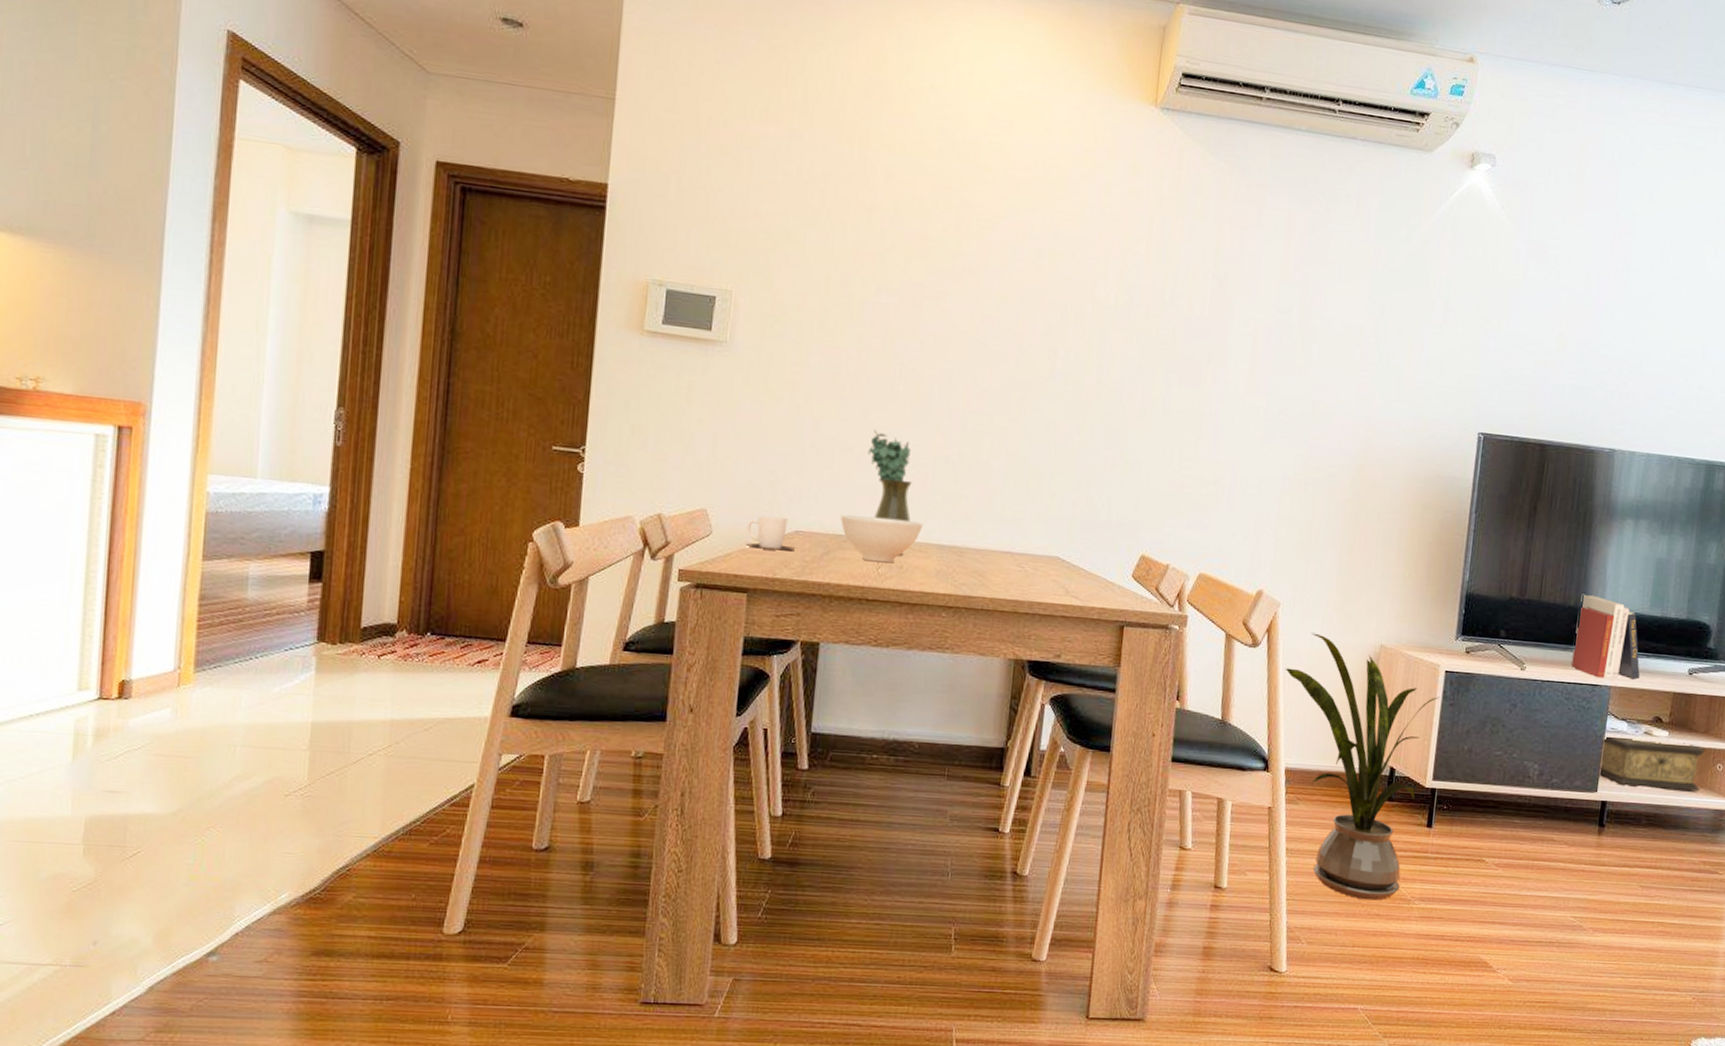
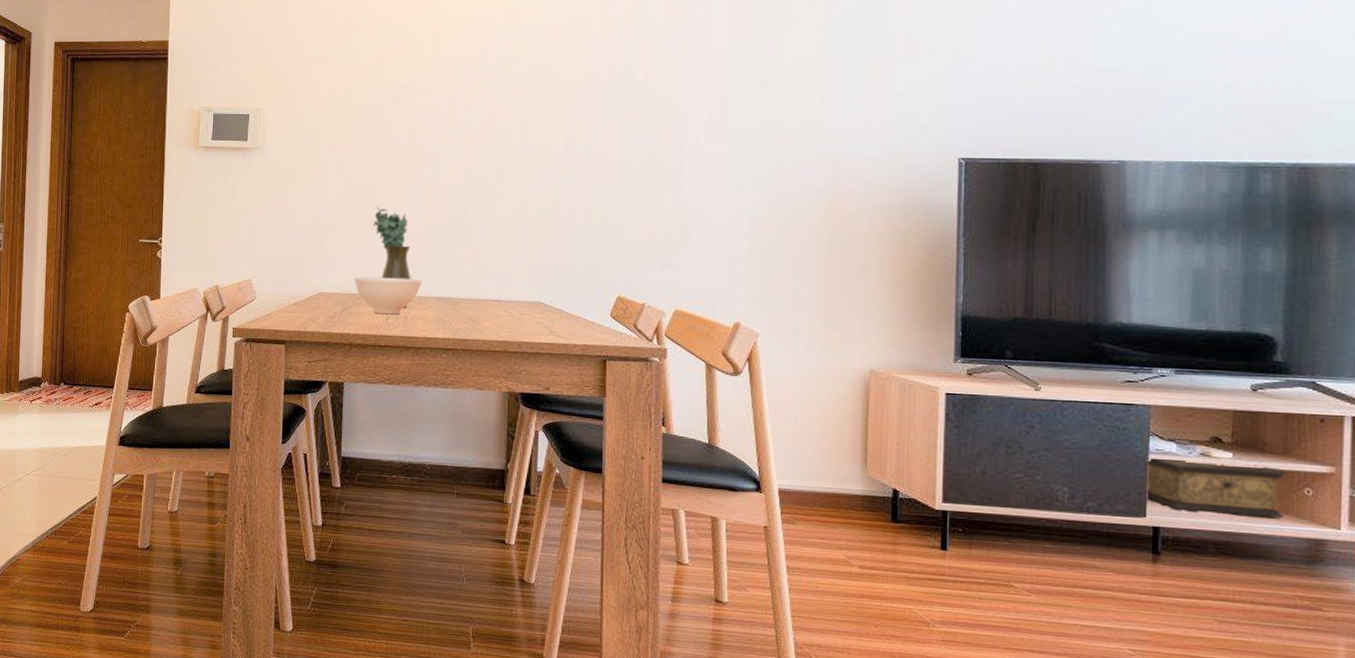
cup: present [745,515,795,551] -> none [281,281,320,309]
house plant: present [1285,633,1440,901] -> none [769,360,942,622]
books: present [1570,594,1640,681] -> none [1096,310,1187,399]

